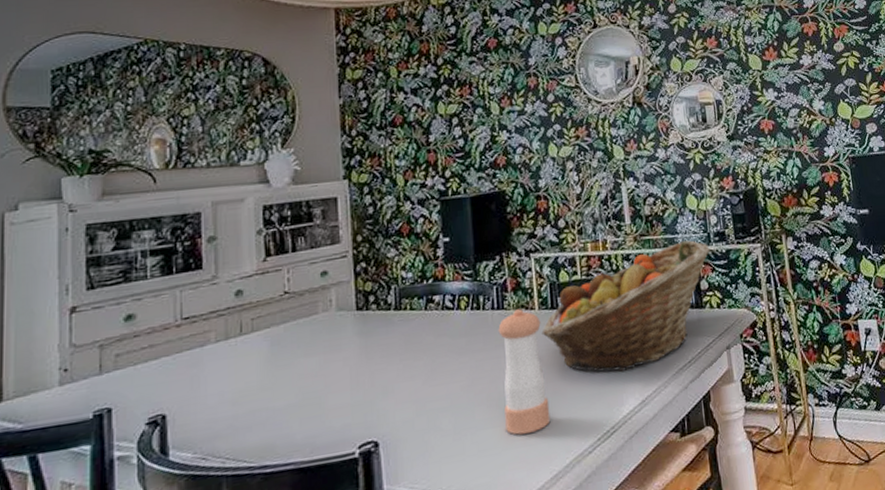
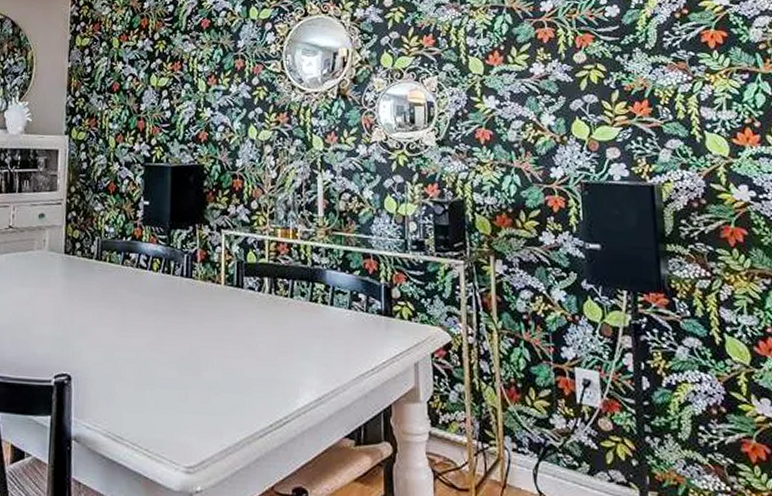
pepper shaker: present [498,309,551,435] -> none [183,280,226,403]
fruit basket: present [541,240,710,372] -> none [225,243,406,364]

